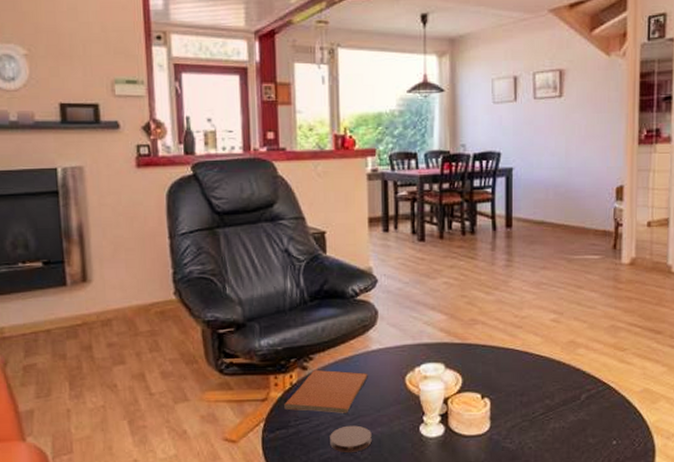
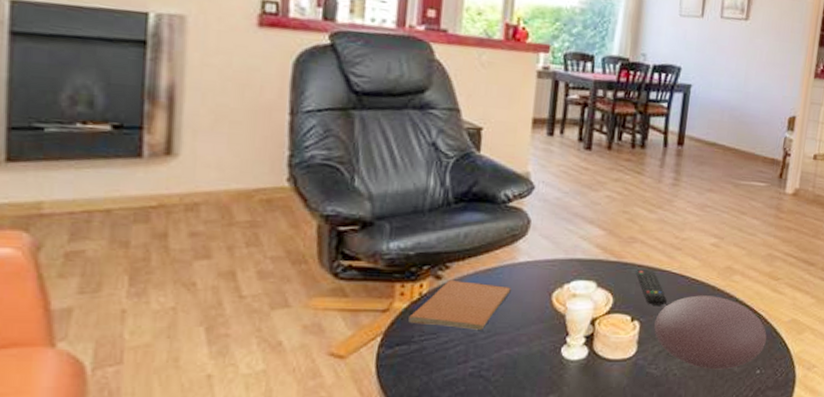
coaster: present [330,425,372,452] -> none [458,344,507,373]
remote control: none [482,349,513,383] -> present [637,269,667,306]
decorative bowl: none [504,370,619,442] -> present [654,295,767,370]

